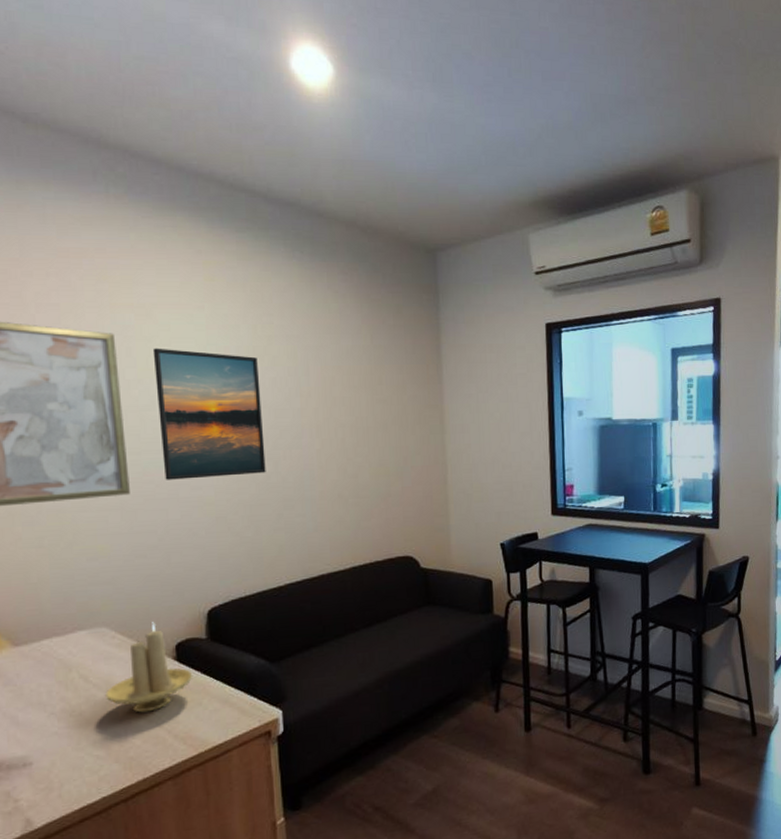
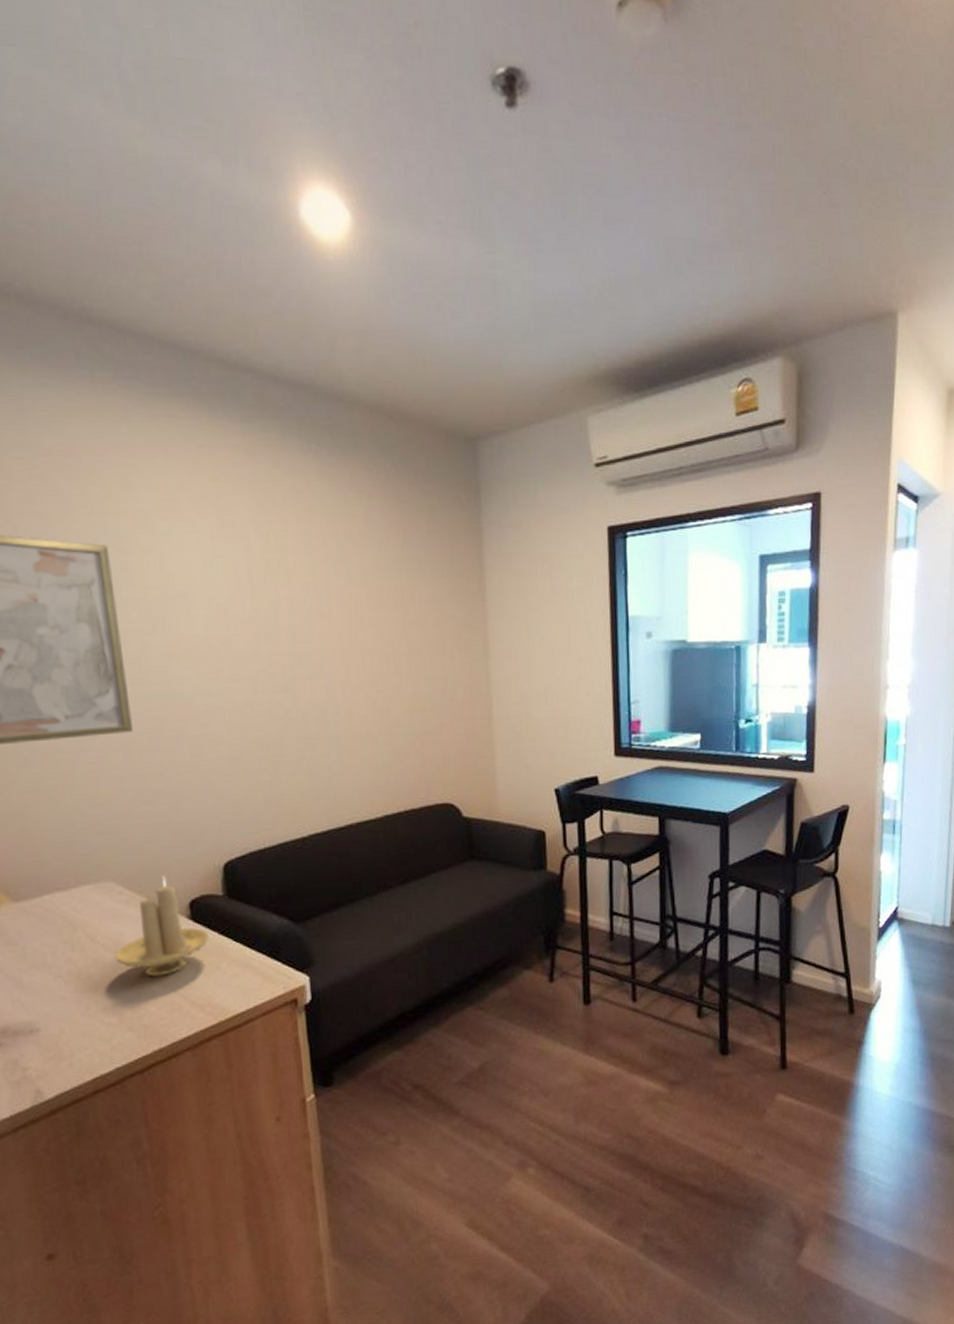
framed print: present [152,348,266,480] -> none [151,561,284,715]

